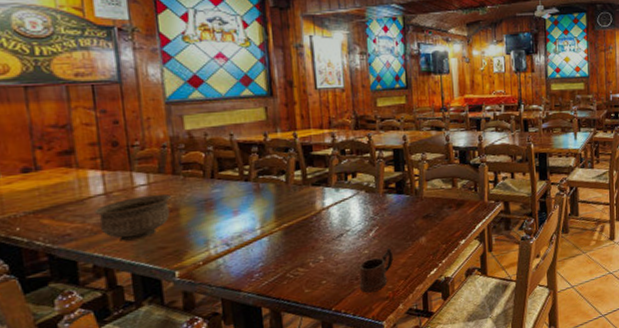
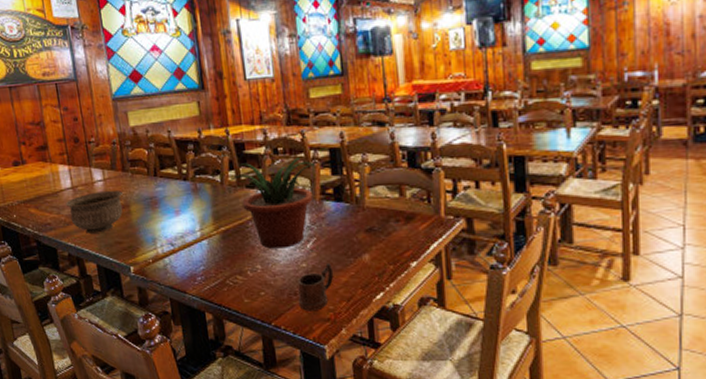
potted plant: none [296,156,380,240] -> present [230,156,315,249]

